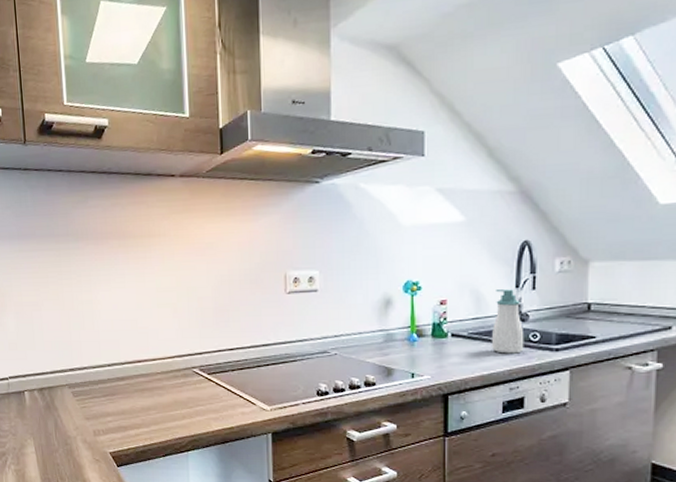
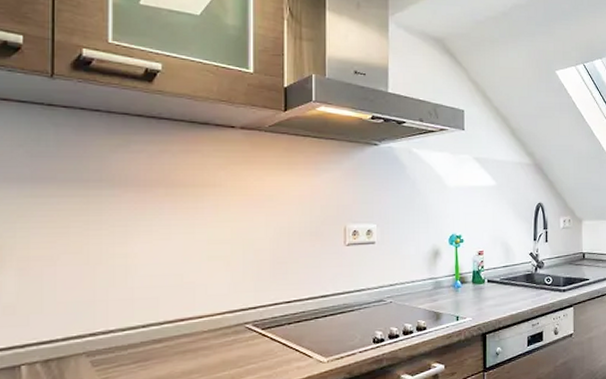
soap bottle: present [492,289,524,354] -> none [518,242,541,296]

